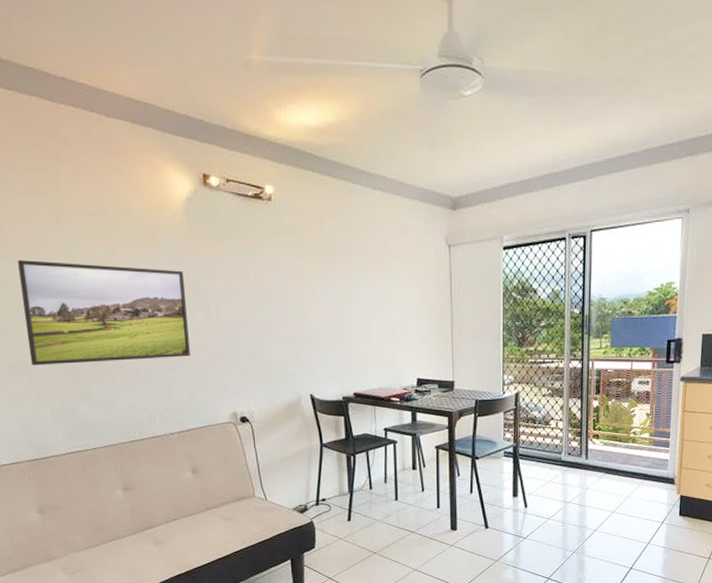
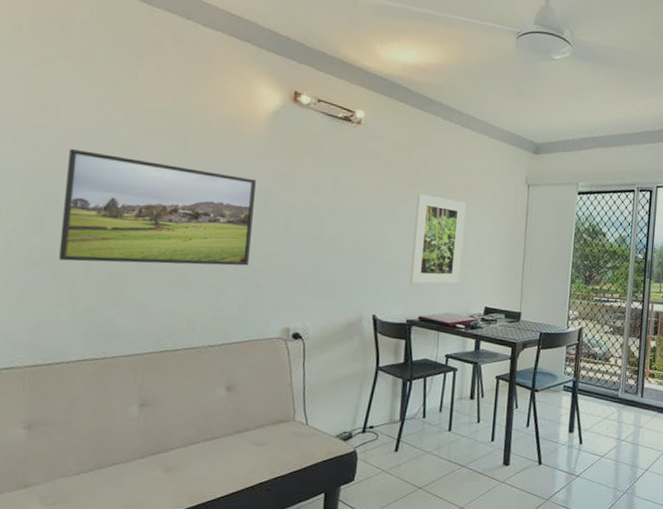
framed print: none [337,268,390,360] -> present [410,194,467,284]

